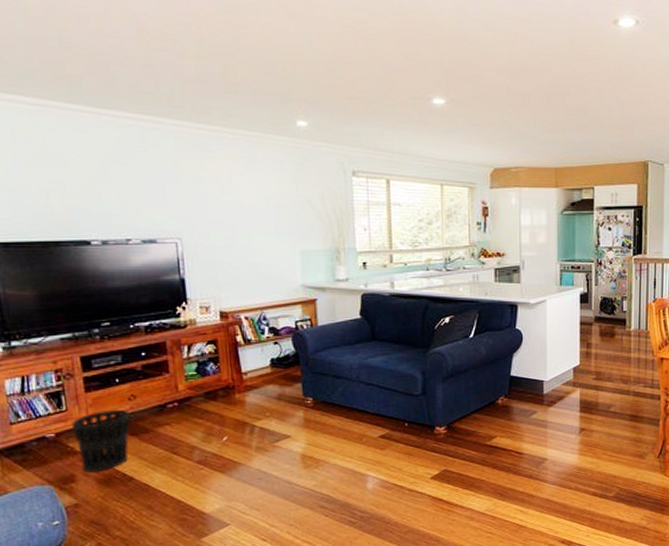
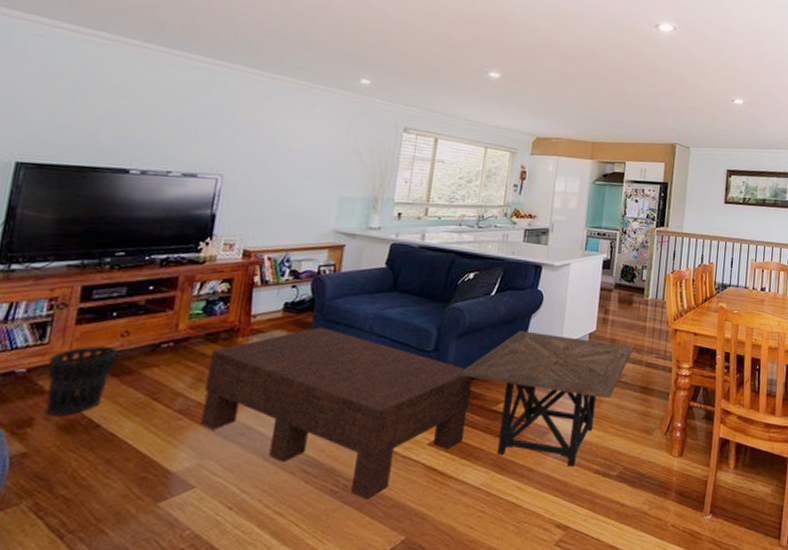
coffee table: none [213,379,464,528] -> present [201,327,473,500]
side table: none [451,370,620,491] -> present [460,331,634,467]

